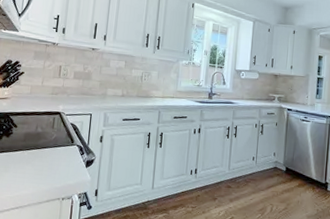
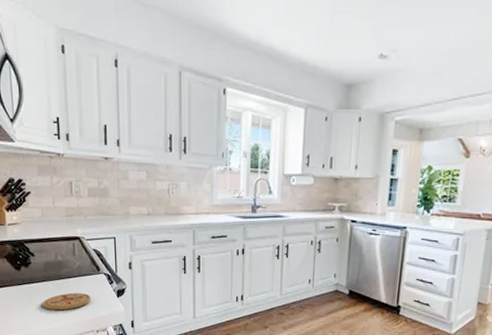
coaster: none [16,162,62,178] -> present [42,293,91,311]

